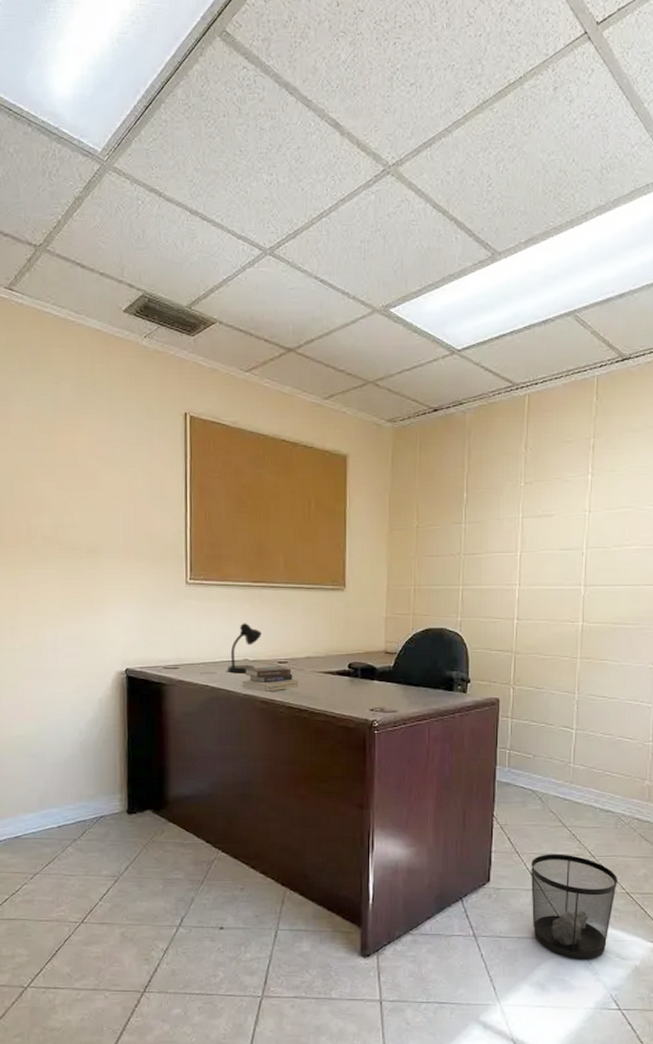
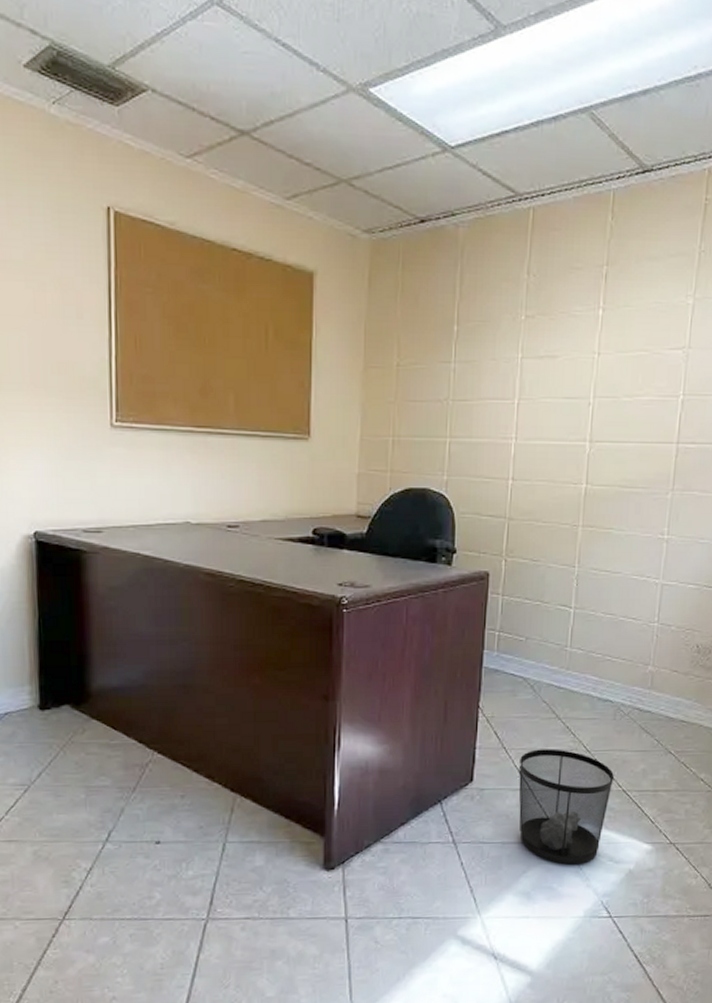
desk lamp: present [200,623,262,674] -> none [129,477,207,539]
books: present [241,667,298,692] -> none [181,531,252,562]

